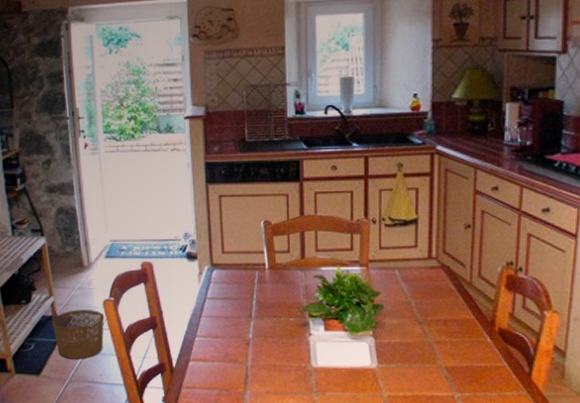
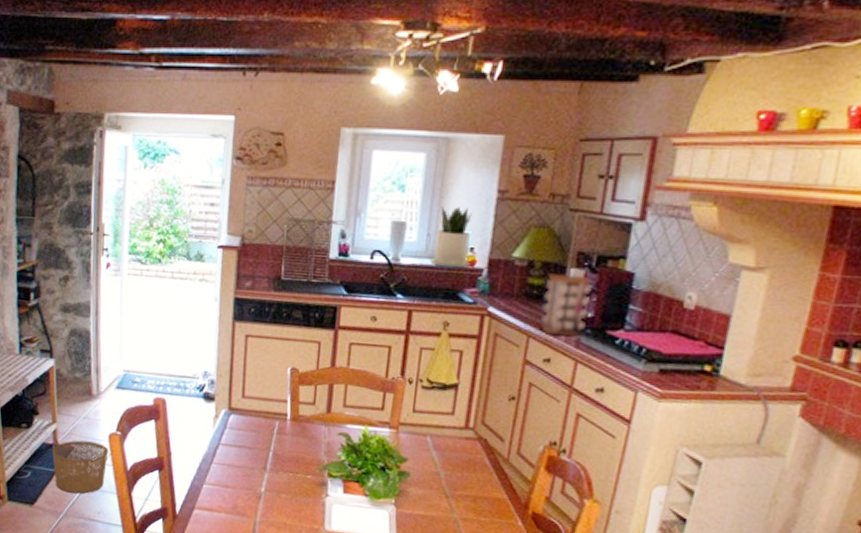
planter: none [379,58,416,114] -> present [430,206,472,269]
spice rack: none [485,103,528,165] -> present [540,268,592,337]

